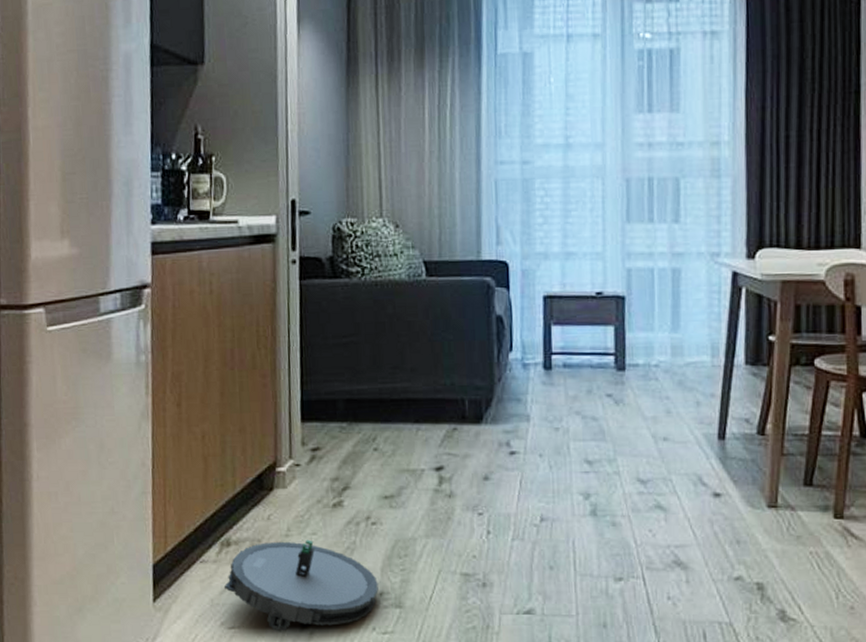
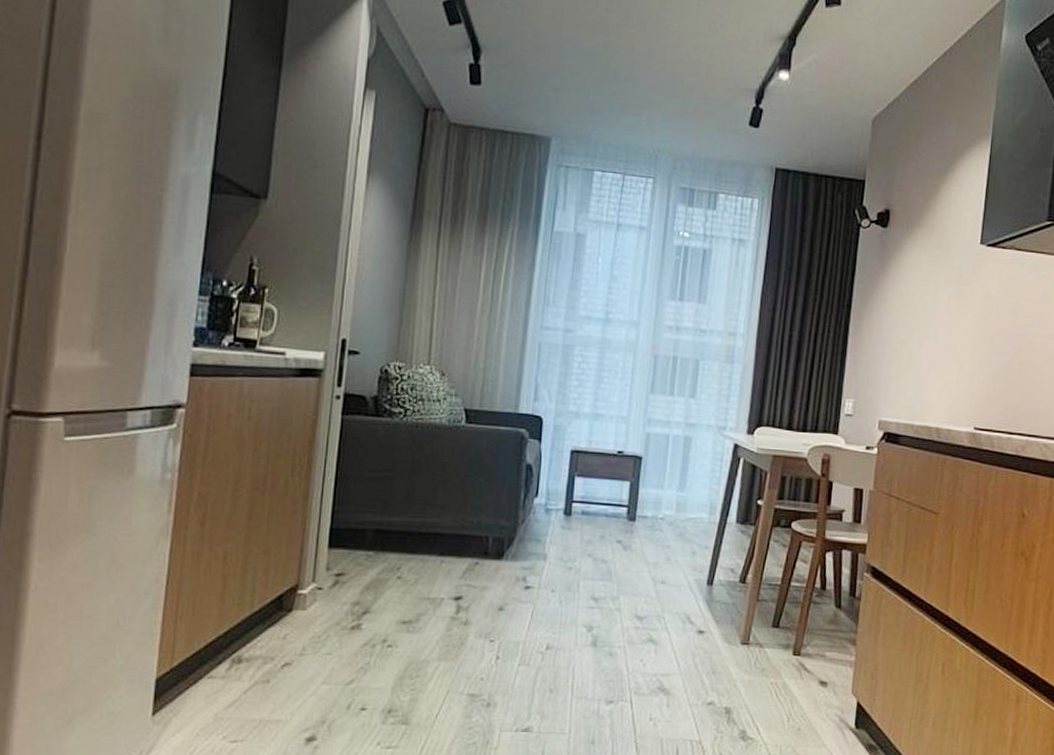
robot vacuum: present [223,539,379,632] -> none [229,659,387,746]

